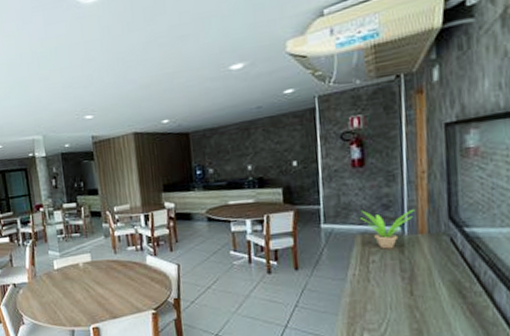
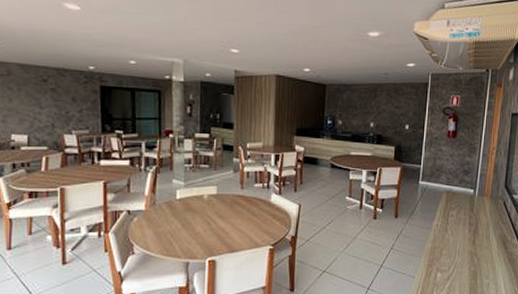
potted plant: present [360,210,414,249] -> none [448,173,484,206]

